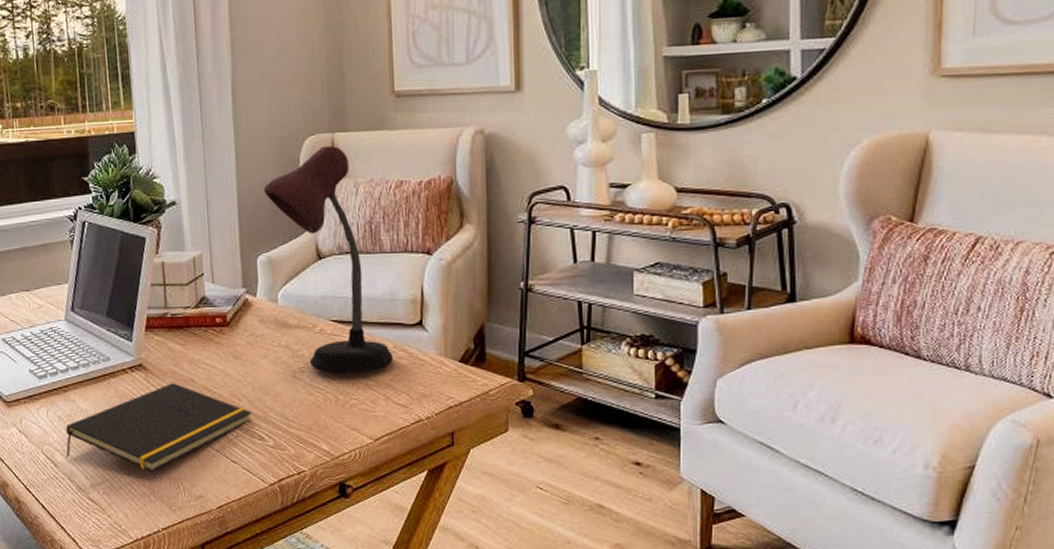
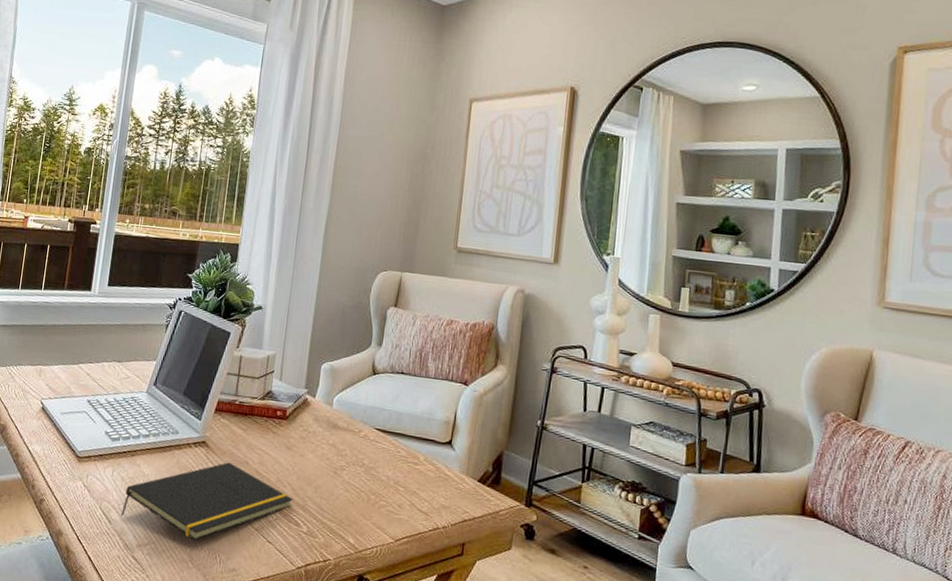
desk lamp: present [263,145,394,374] -> none [337,281,423,479]

